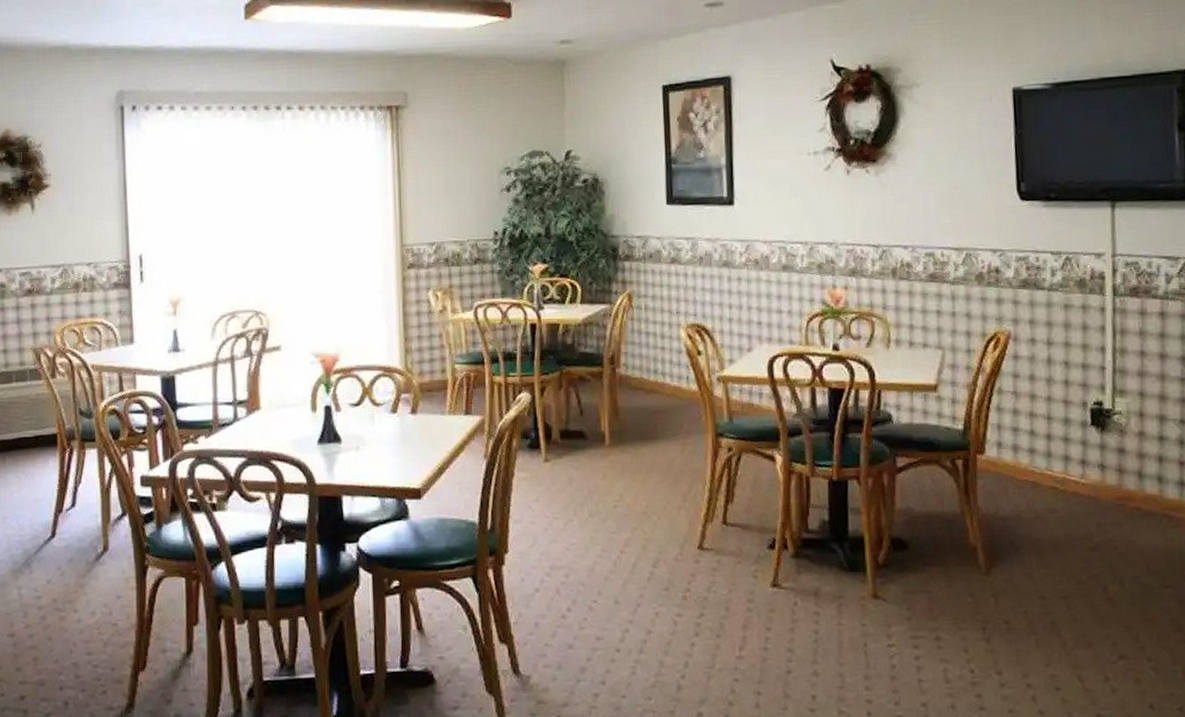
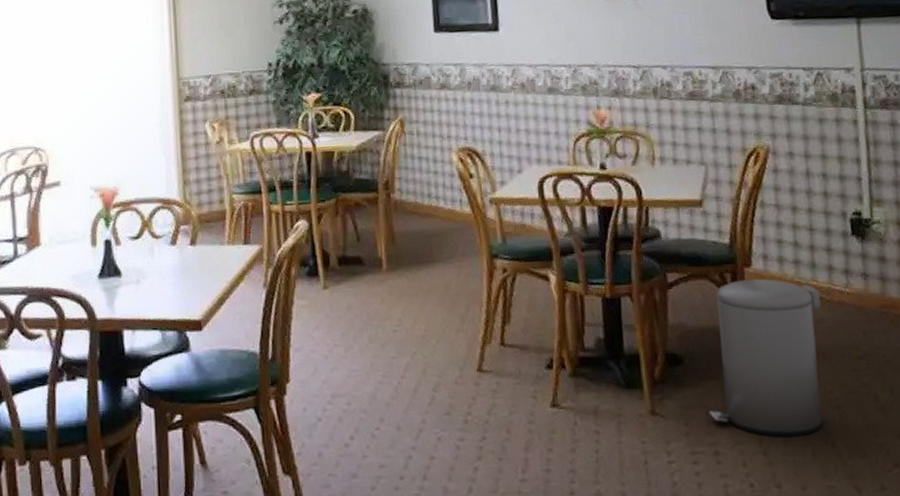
pedal bin: none [932,466,1054,626] -> present [708,278,822,438]

